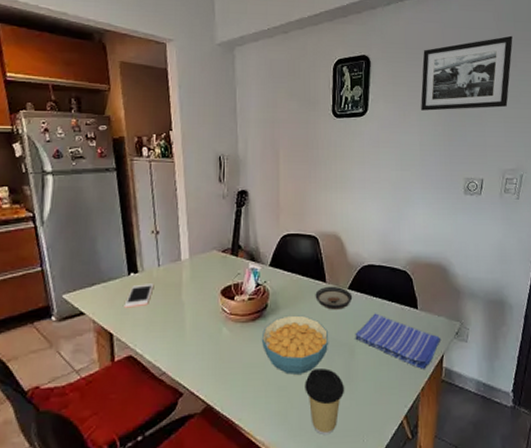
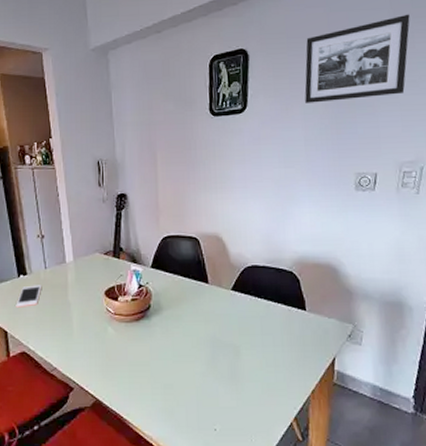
cereal bowl: present [261,315,328,375] -> none [145,316,213,373]
coffee cup: present [305,368,345,435] -> none [190,368,231,432]
saucer: present [315,286,353,310] -> none [198,287,237,311]
dish towel: present [355,313,442,369] -> none [240,314,333,372]

